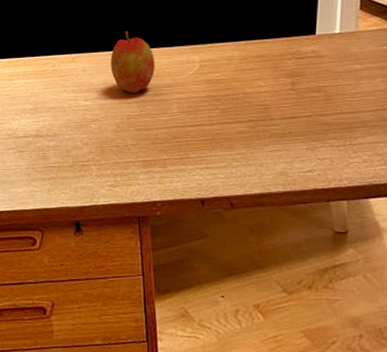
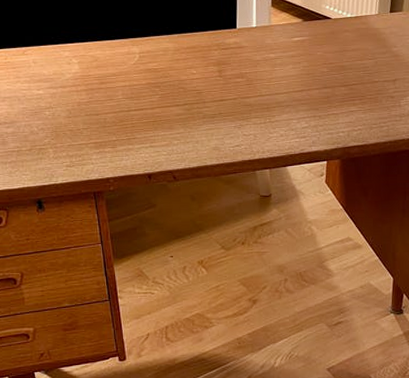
apple: present [110,31,155,94] -> none [59,26,100,83]

